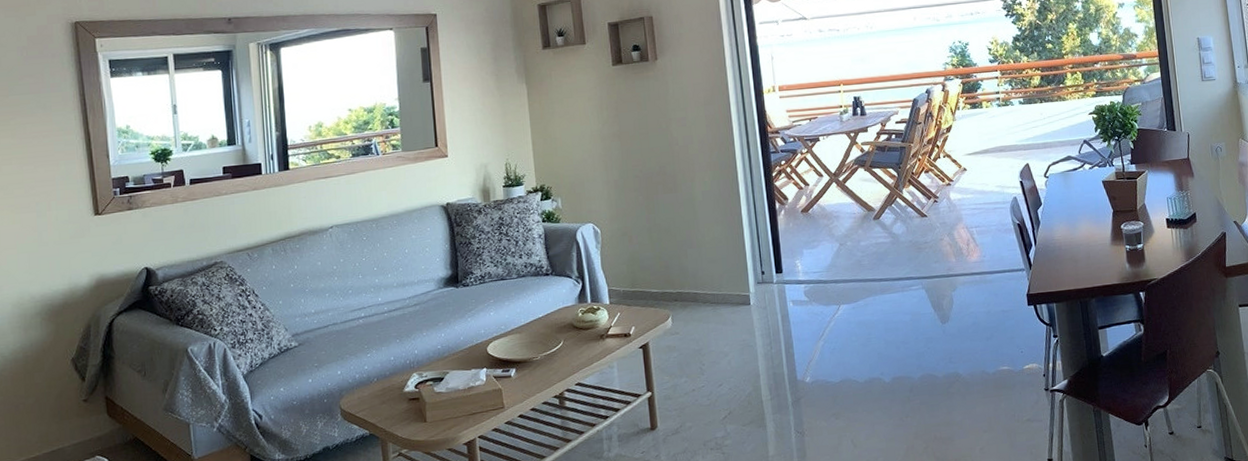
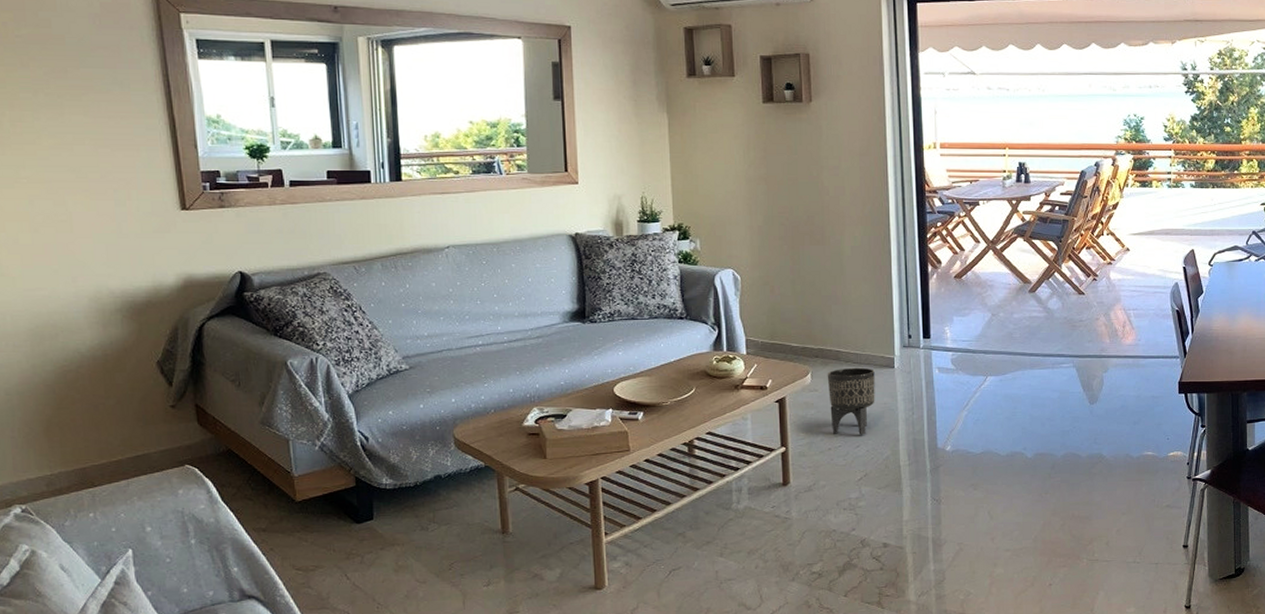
planter: none [686,307,734,374] -> present [827,367,875,435]

